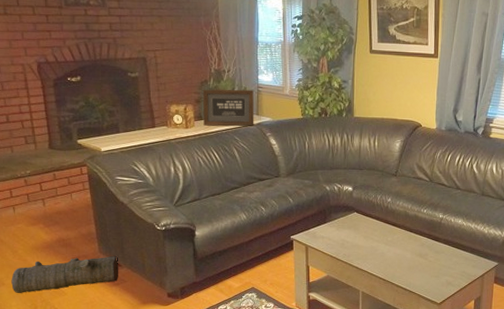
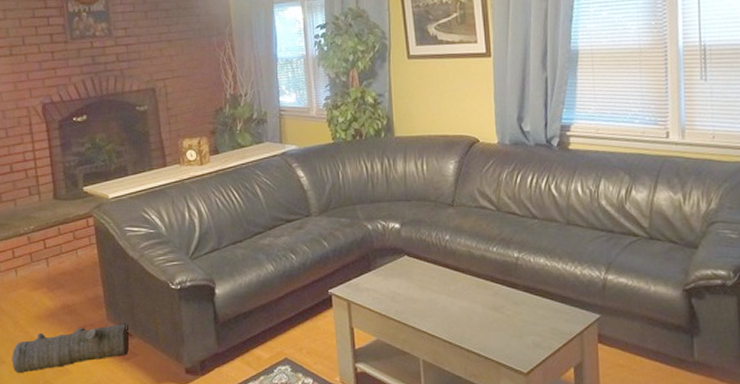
picture frame: present [202,89,255,126] -> none [217,114,278,161]

